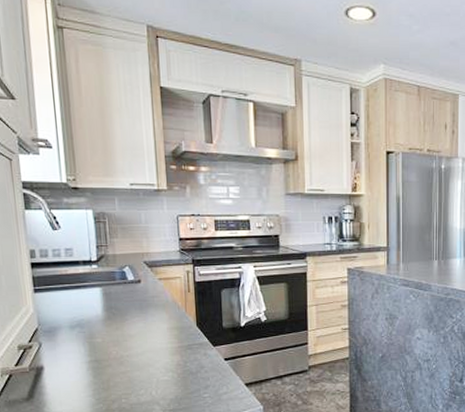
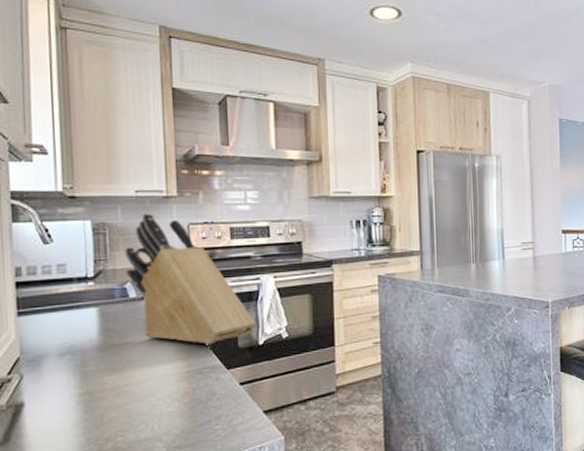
knife block: none [122,204,239,325] -> present [124,213,257,345]

